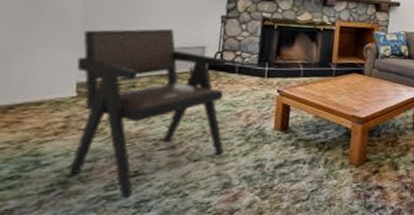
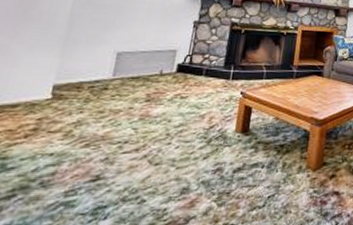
armchair: present [69,28,227,198] -> none [32,33,196,204]

